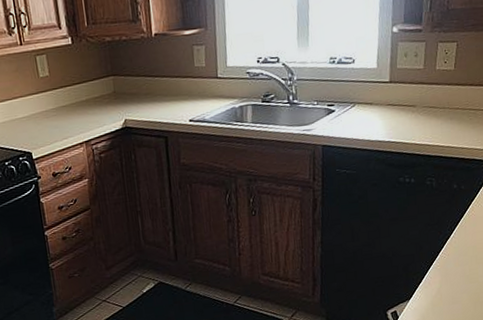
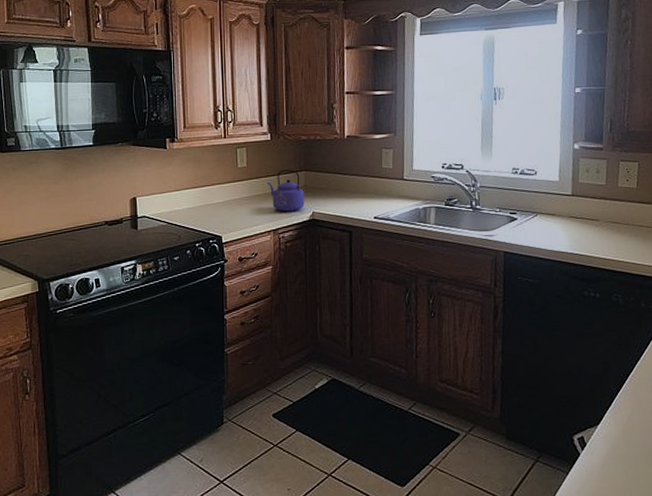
kettle: none [74,75,116,122] -> present [268,169,305,212]

